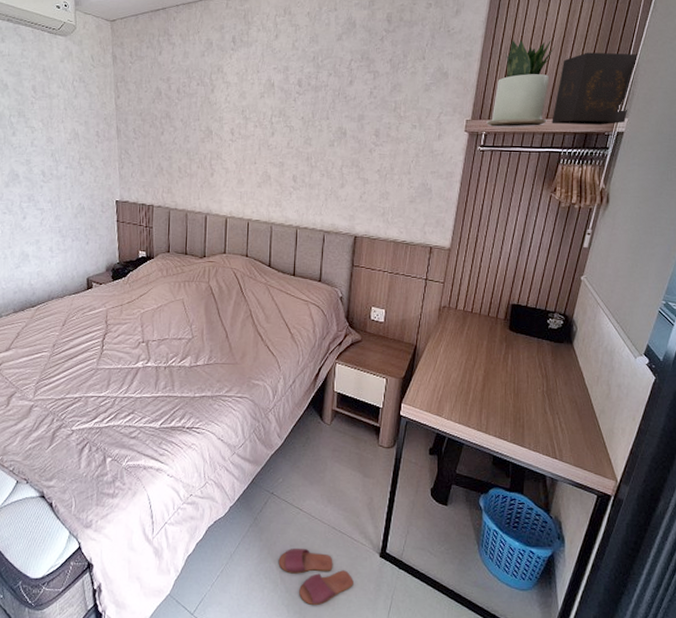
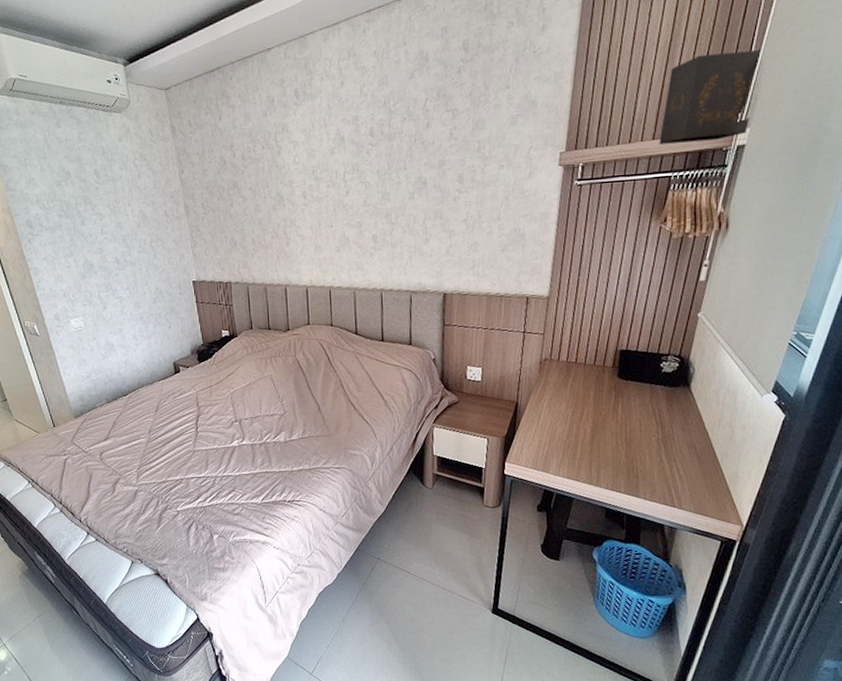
slippers: present [278,547,354,605] -> none [390,608,467,661]
planter: present [485,38,556,129] -> none [582,44,661,158]

